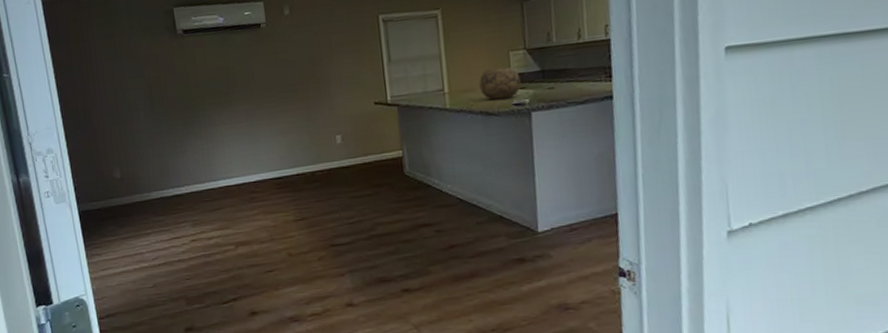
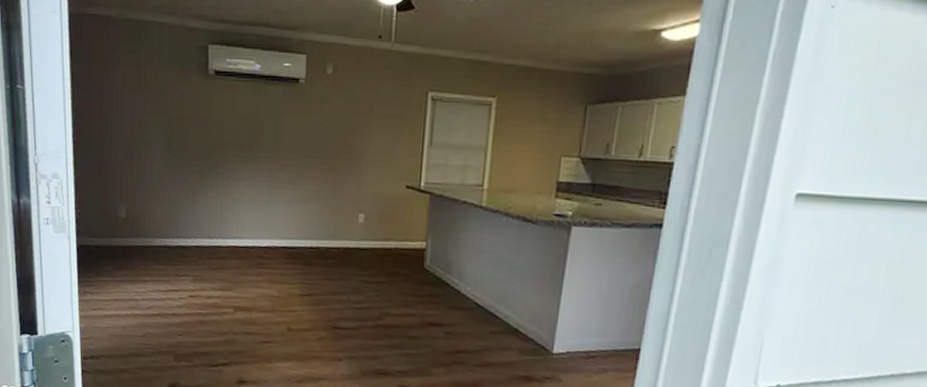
decorative bowl: present [479,66,521,101] -> none [521,172,568,207]

